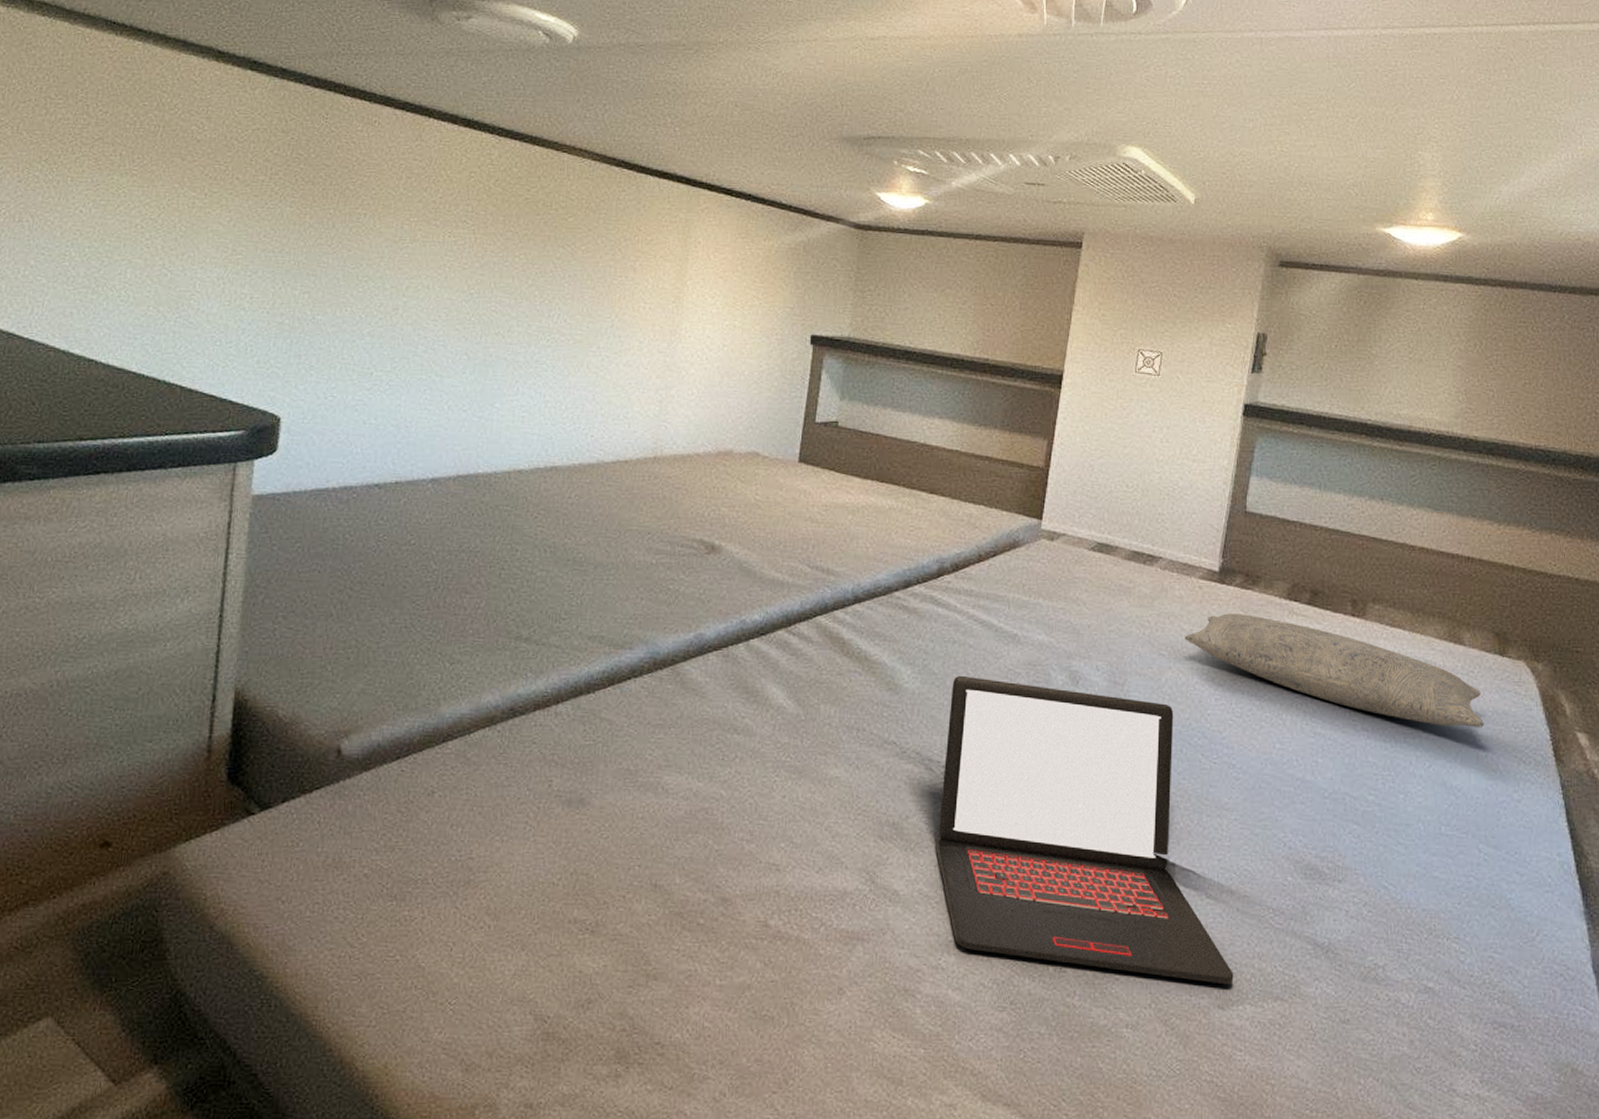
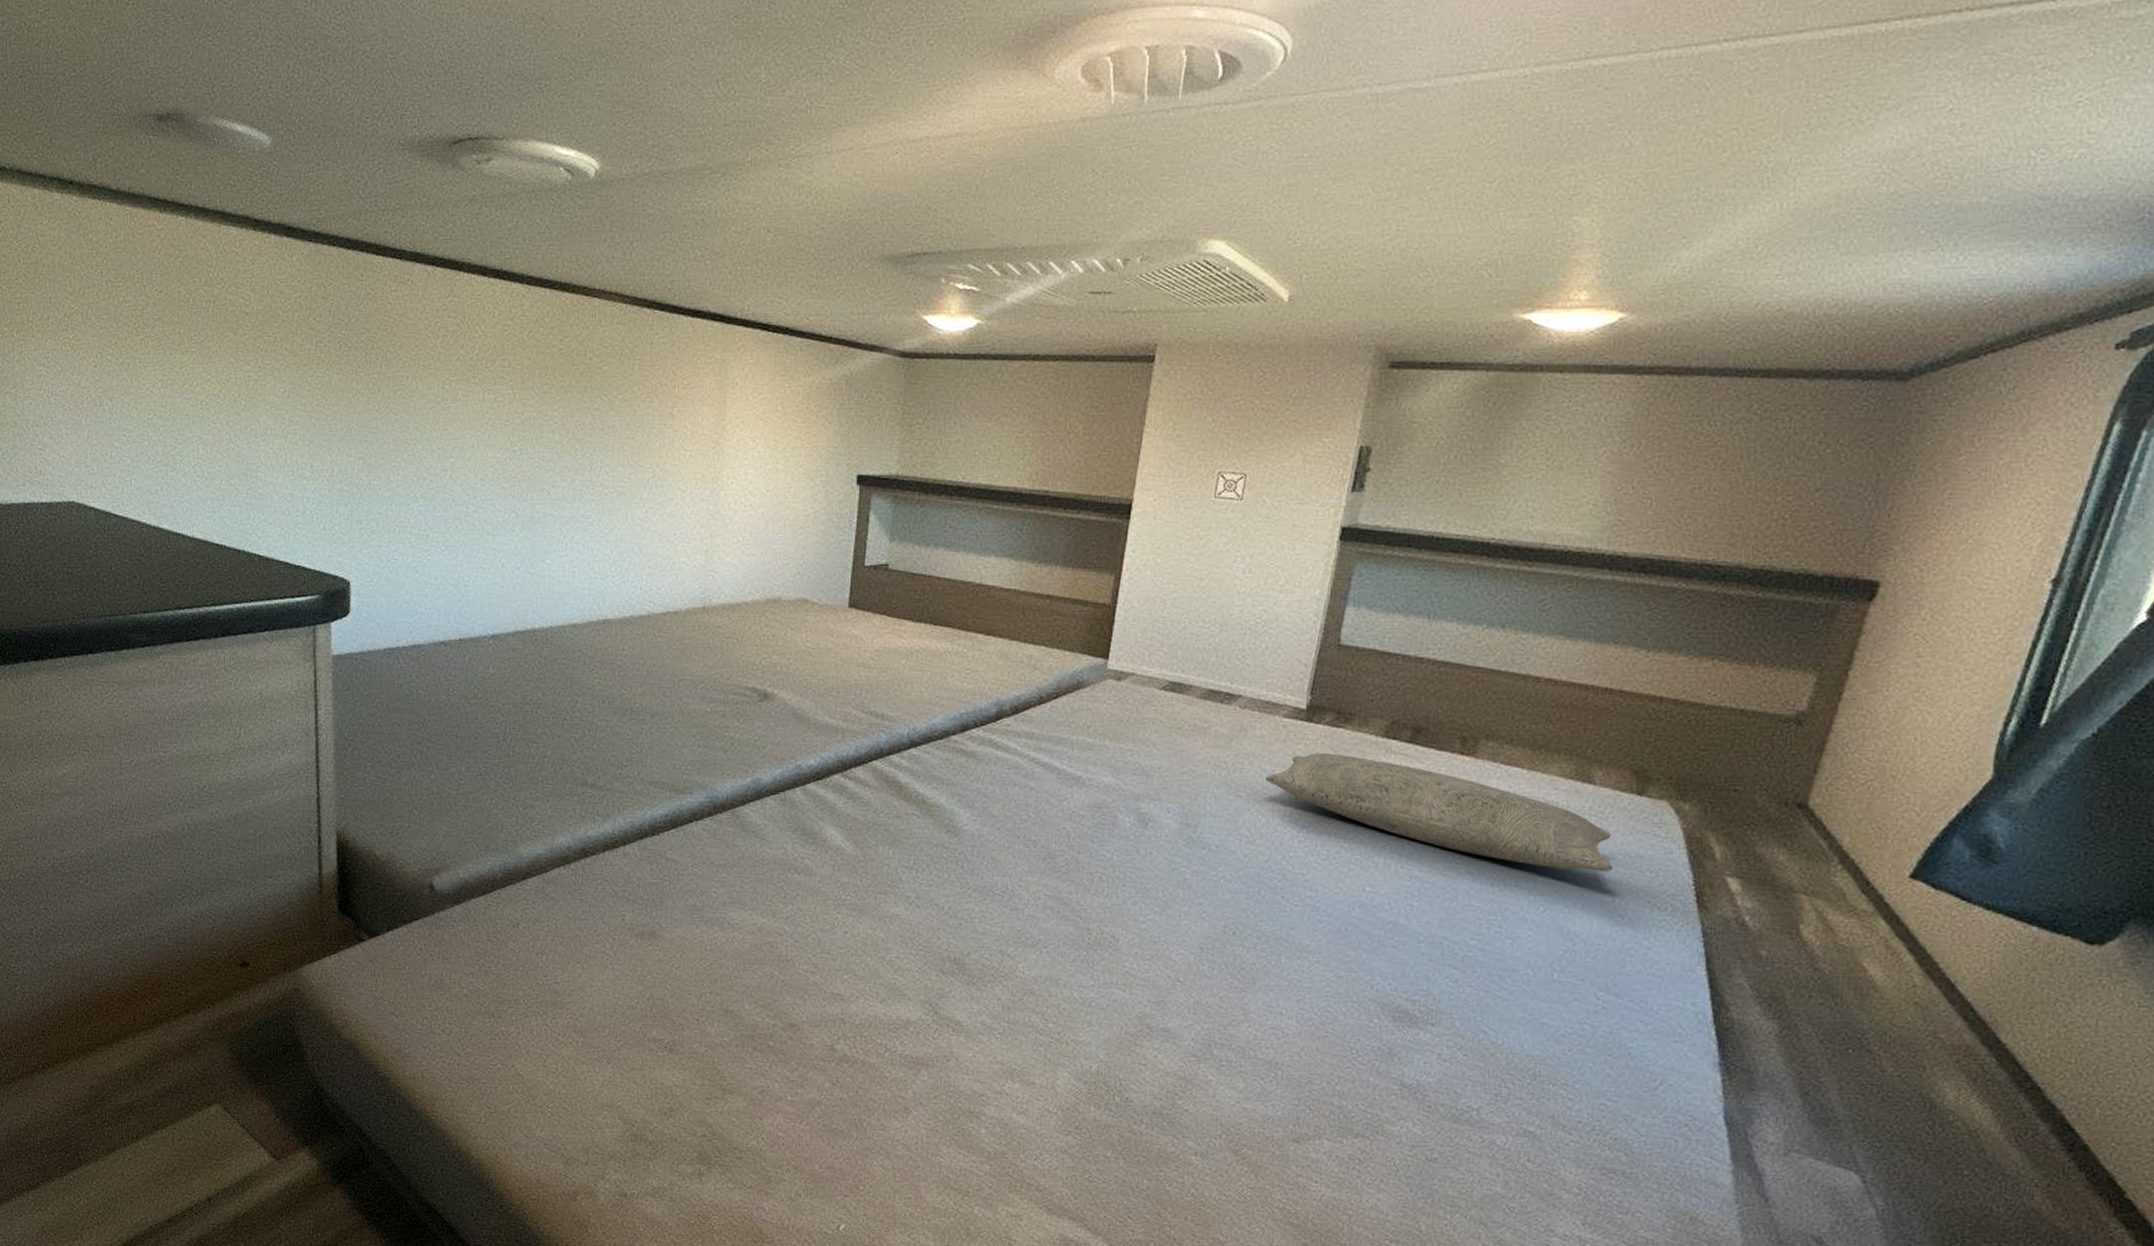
laptop: present [935,675,1234,985] -> none [998,817,1311,1121]

